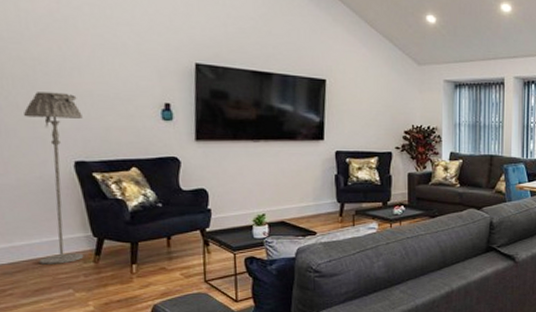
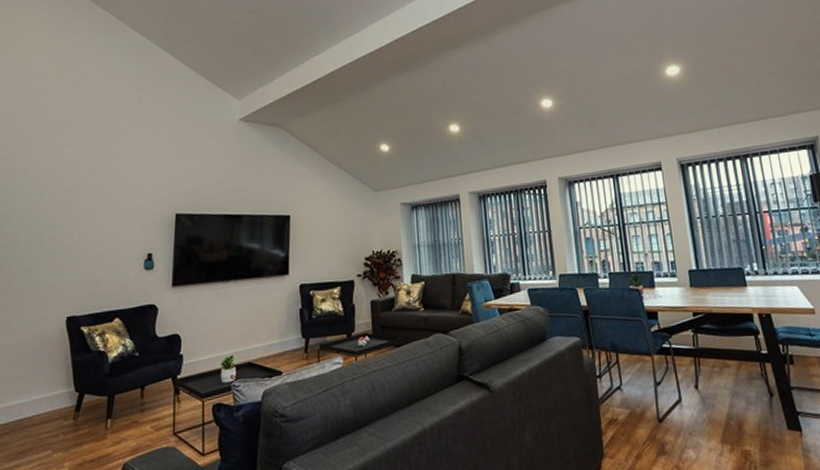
floor lamp: present [23,92,84,264] -> none [25,253,77,425]

